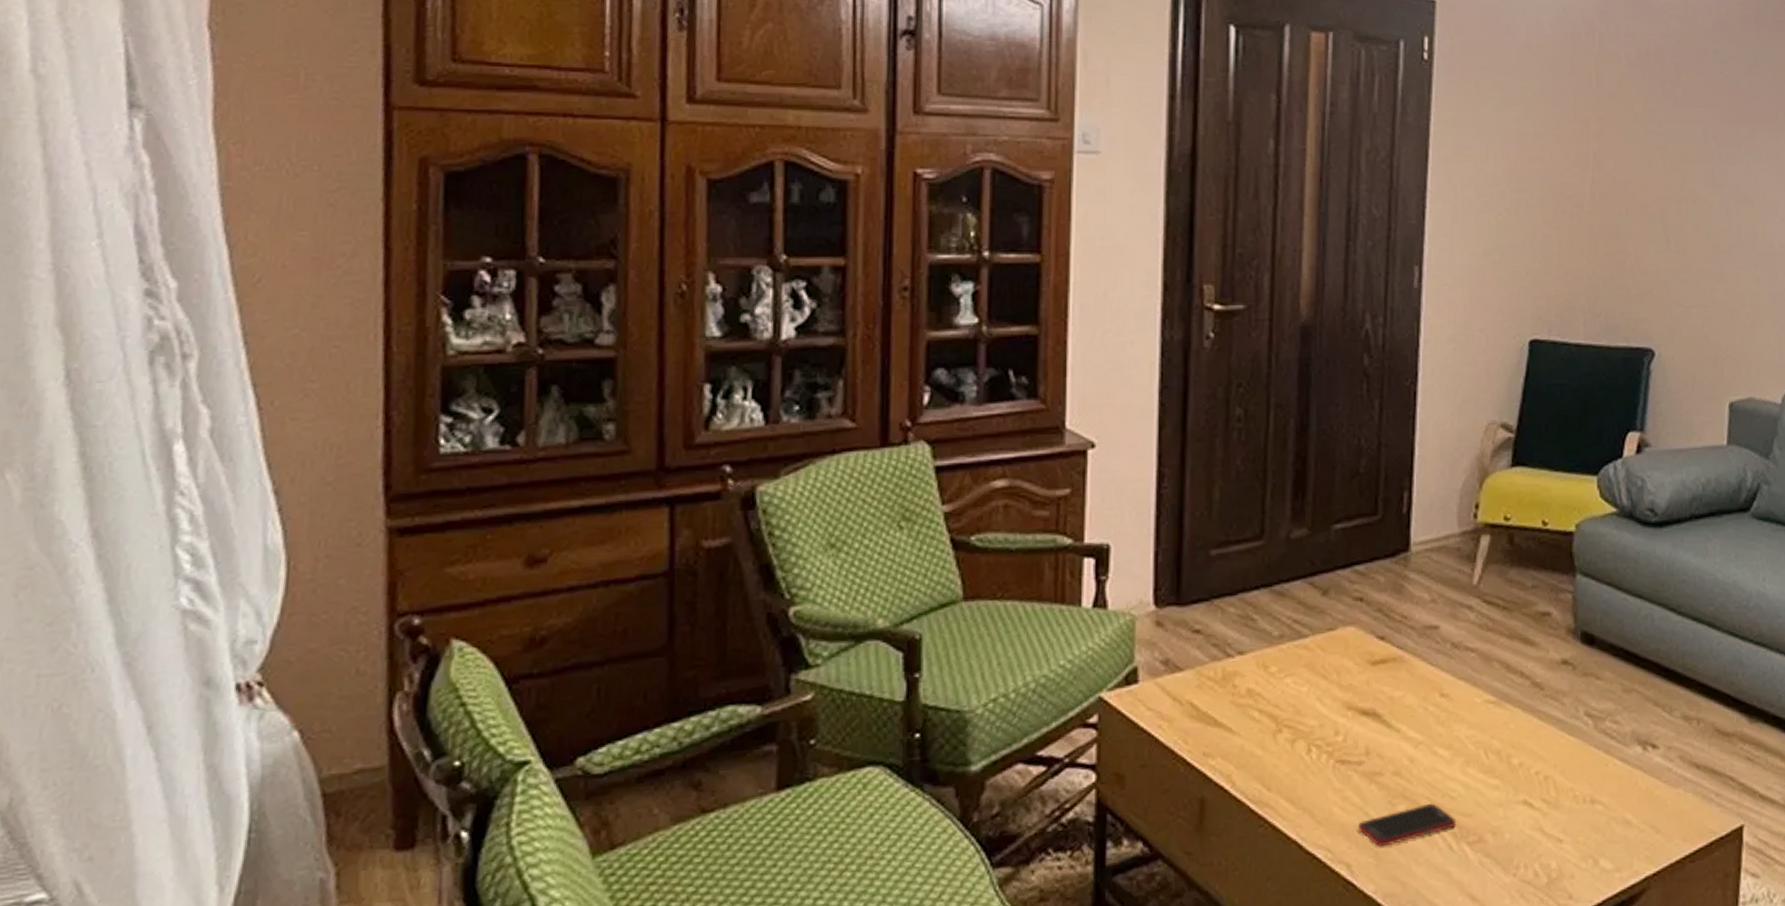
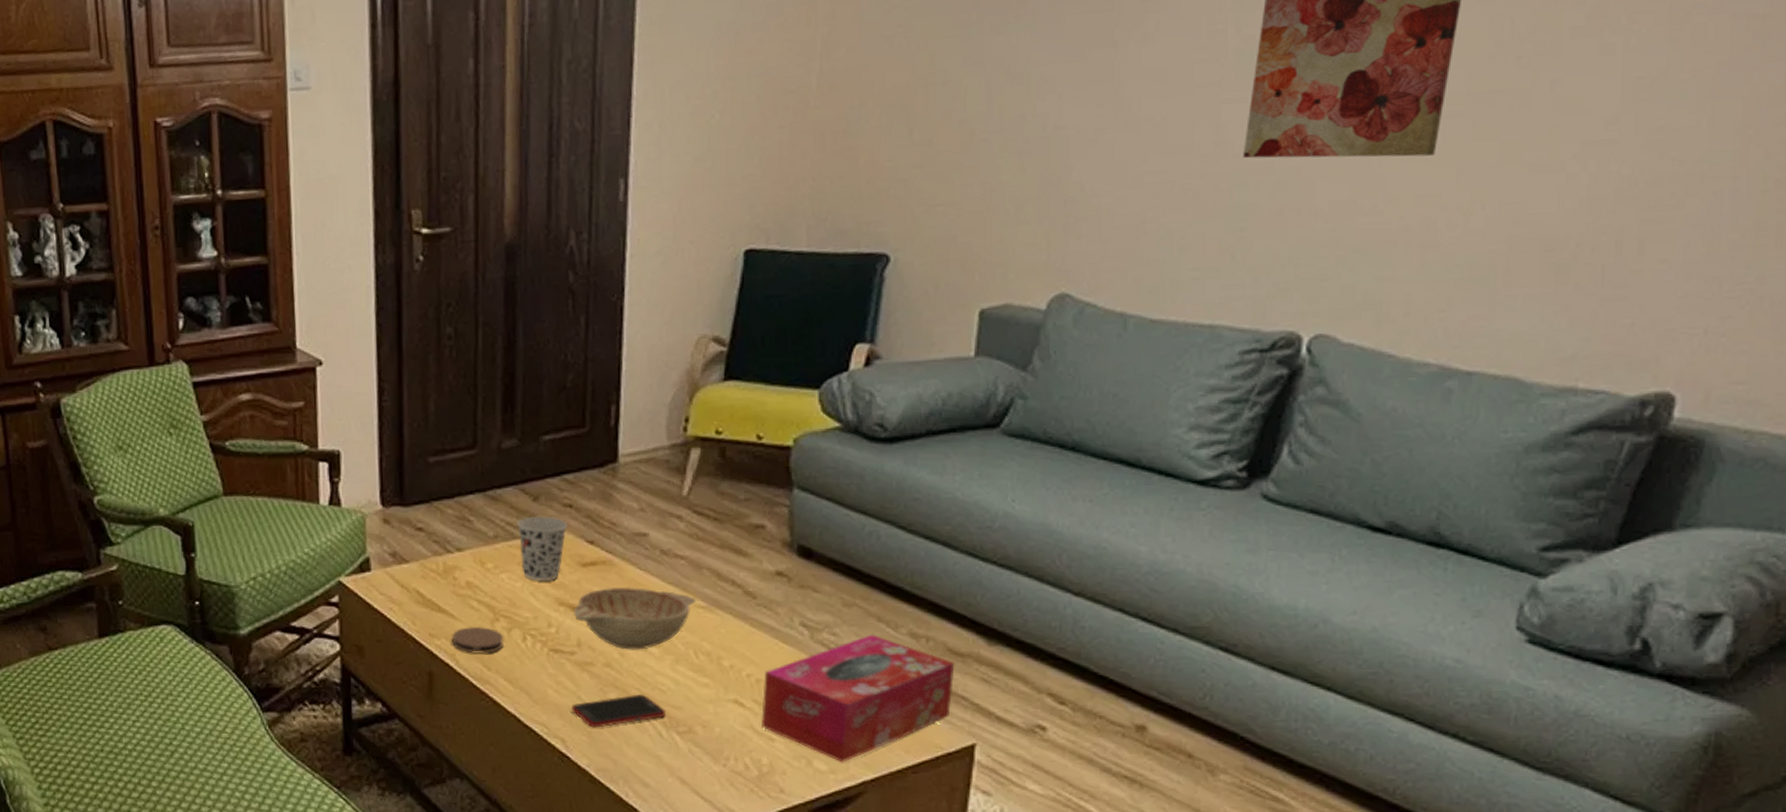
coaster: none [1228,739,1287,773] -> present [451,626,505,654]
cup: none [1305,611,1357,685] -> present [517,516,567,582]
decorative bowl: none [1361,684,1487,755] -> present [573,586,697,650]
tissue box: none [1550,719,1723,859] -> present [761,634,955,763]

